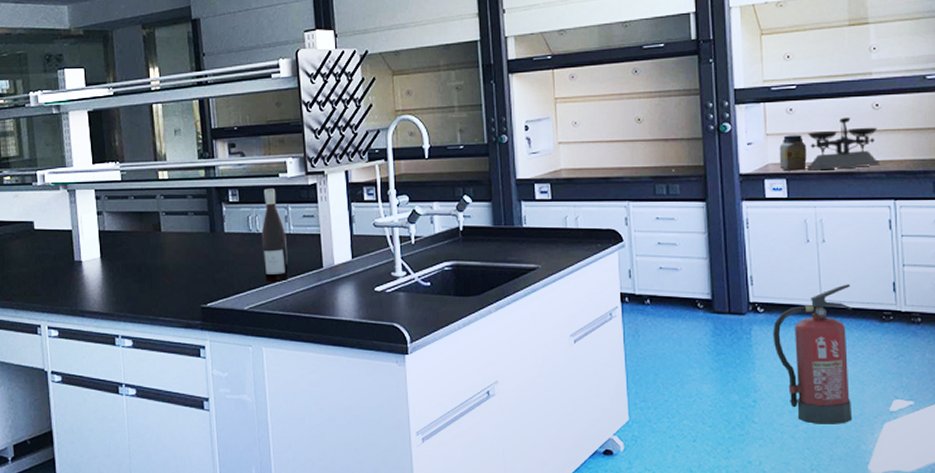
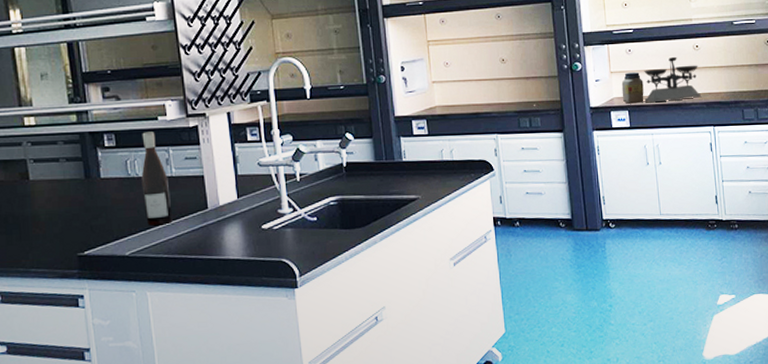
fire extinguisher: present [773,284,853,424] -> none [623,199,689,321]

